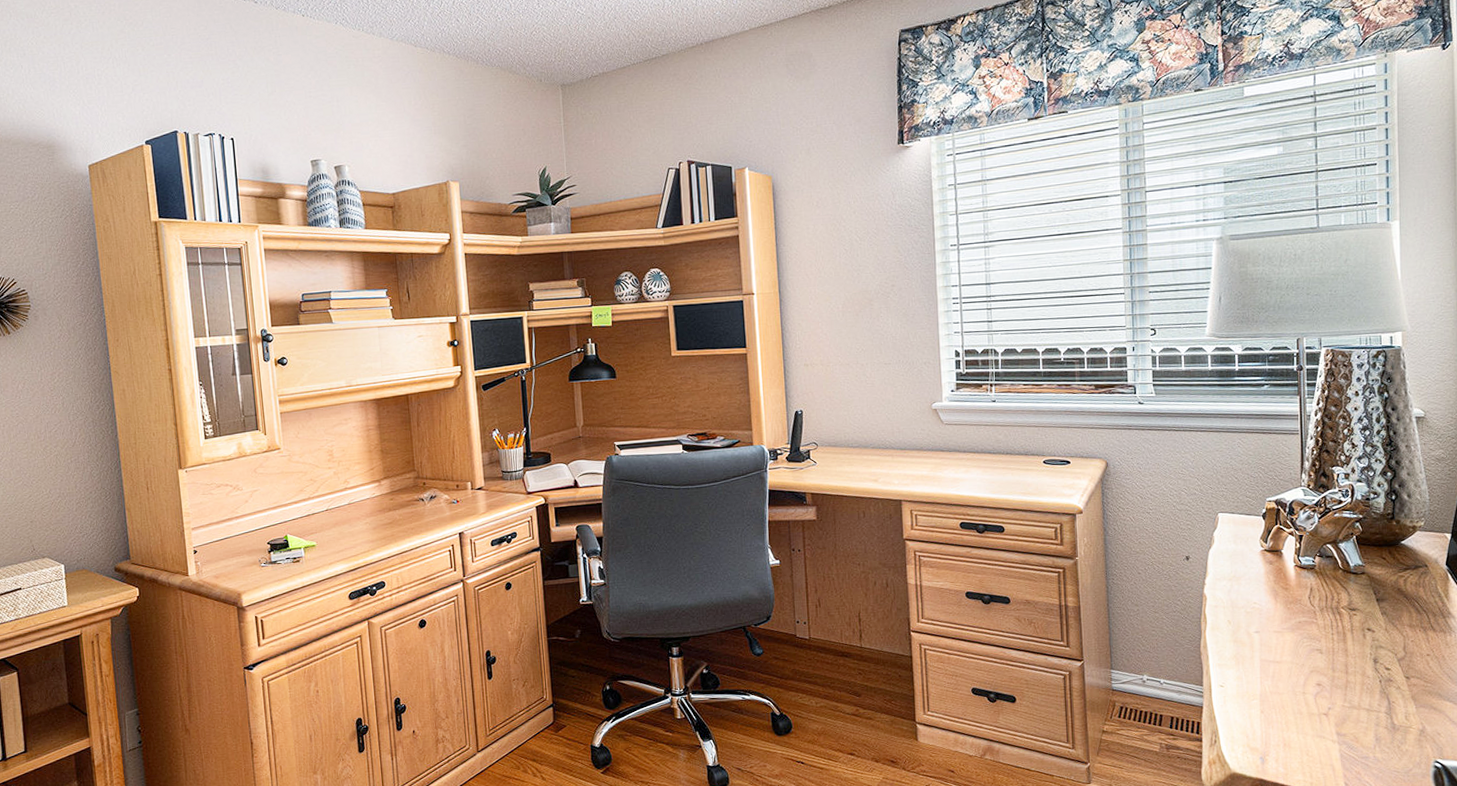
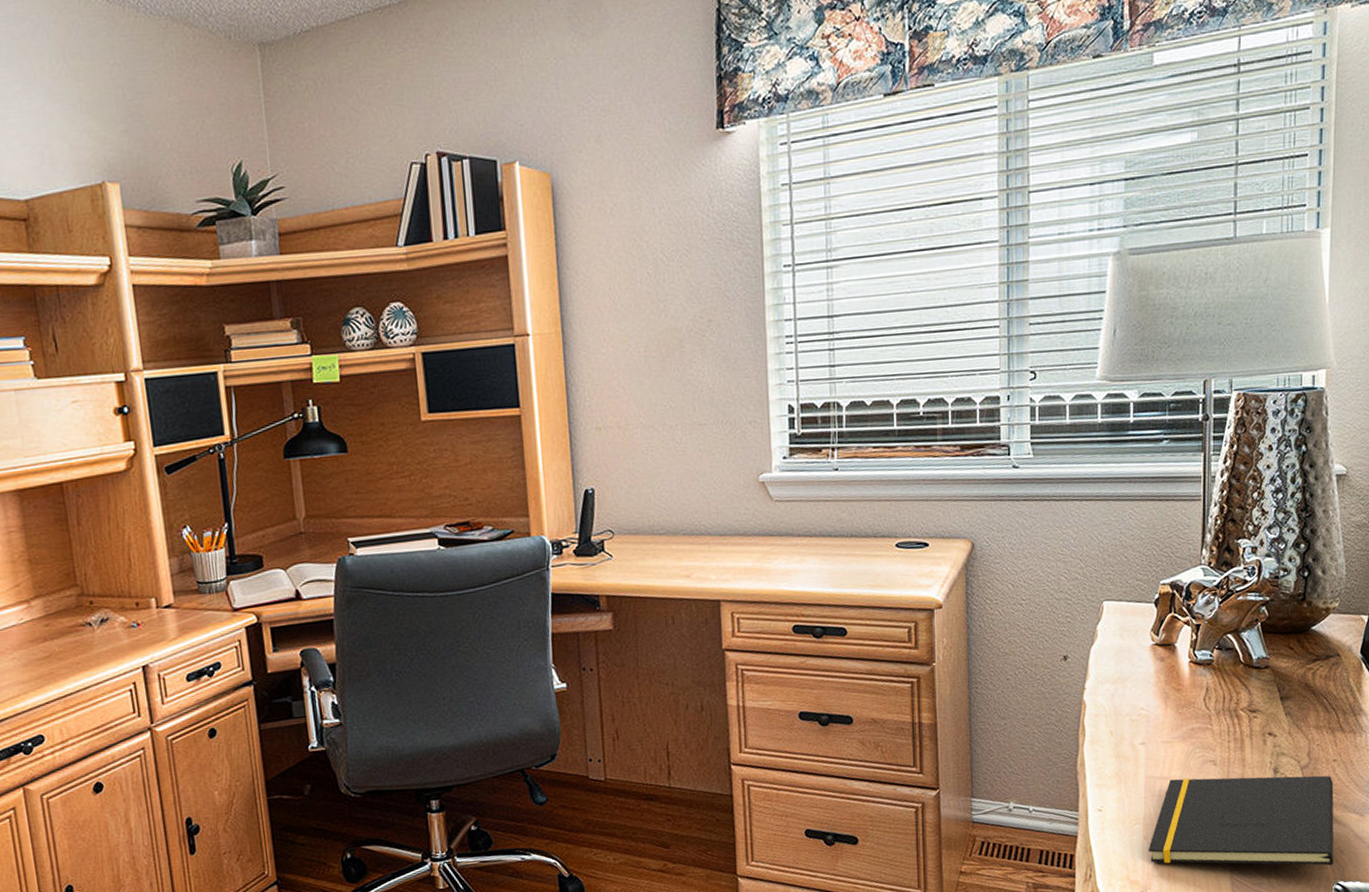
notepad: none [1265,663,1432,746] -> present [1148,775,1334,866]

